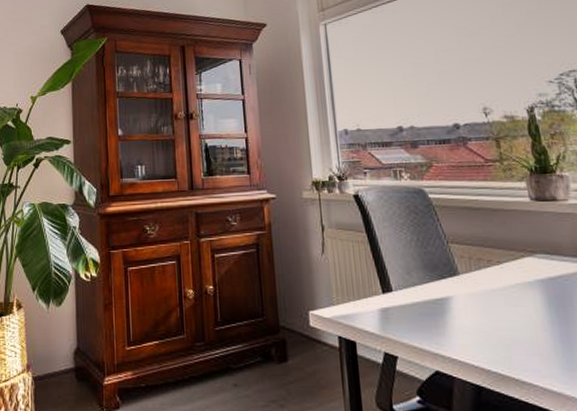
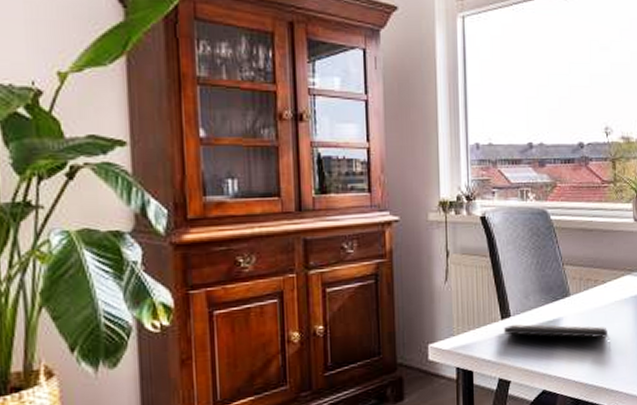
notepad: none [385,299,516,335] -> present [503,324,610,349]

